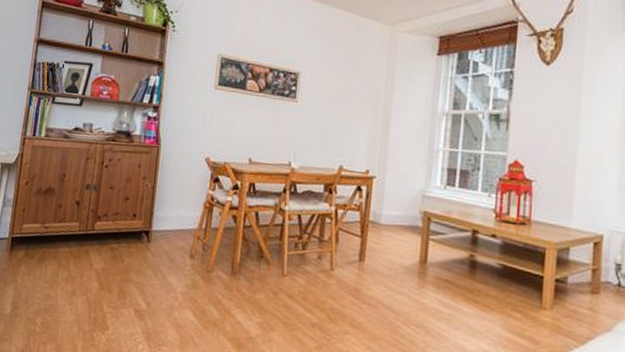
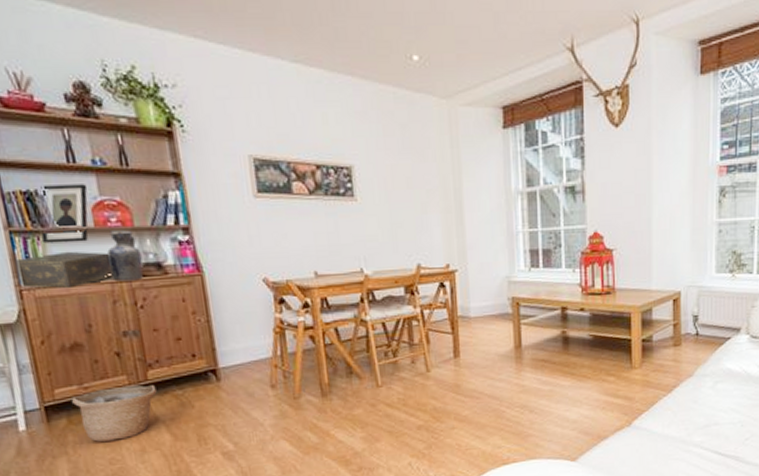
decorative box: none [26,112,94,143] -> present [17,251,114,289]
basket: none [33,231,98,279] -> present [71,385,157,442]
ceramic jug: none [91,101,118,145] -> present [106,230,144,283]

